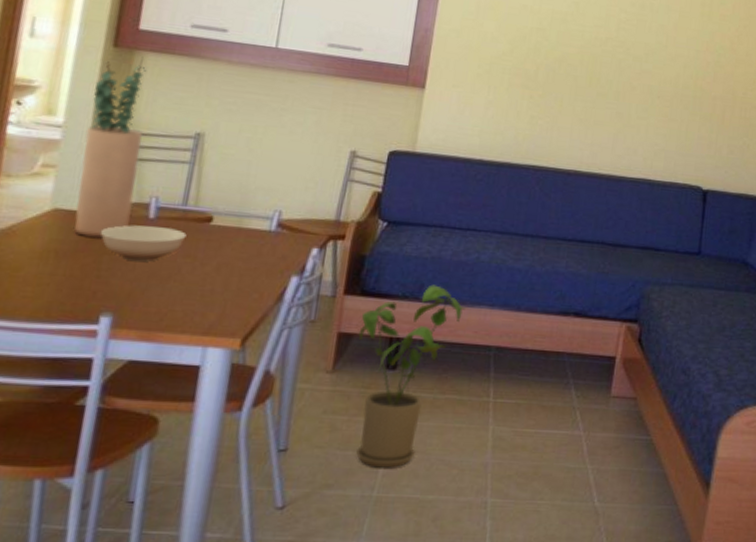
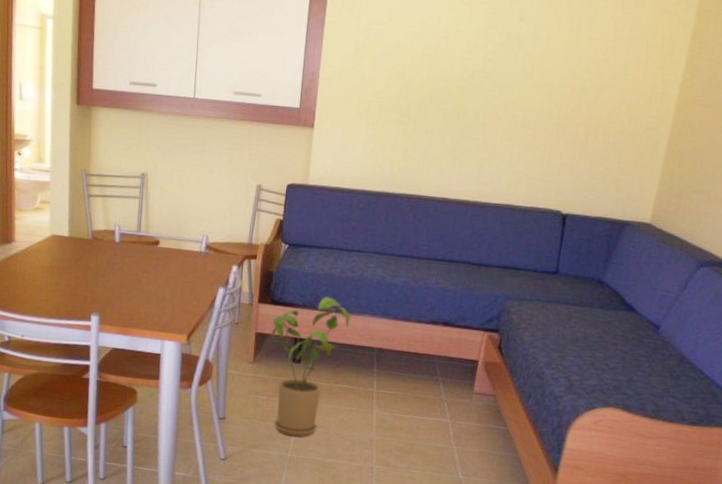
vase: present [74,57,147,239] -> none [66,112,104,258]
bowl: present [100,225,187,262] -> none [84,247,142,275]

